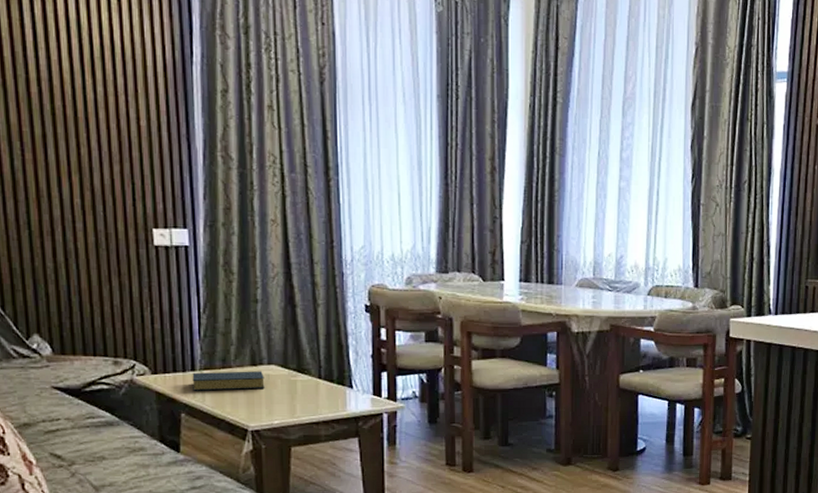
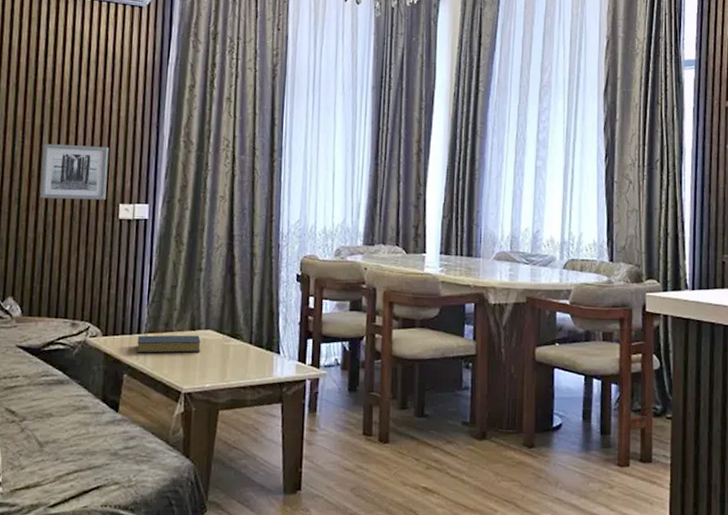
wall art: none [49,157,135,224] -> present [40,143,109,200]

